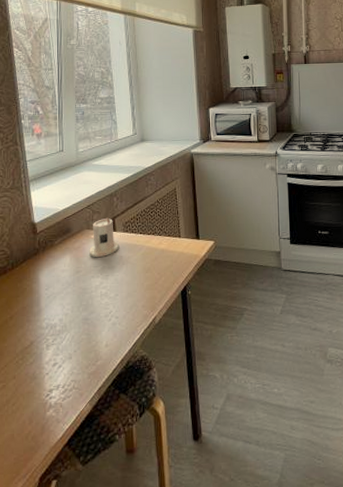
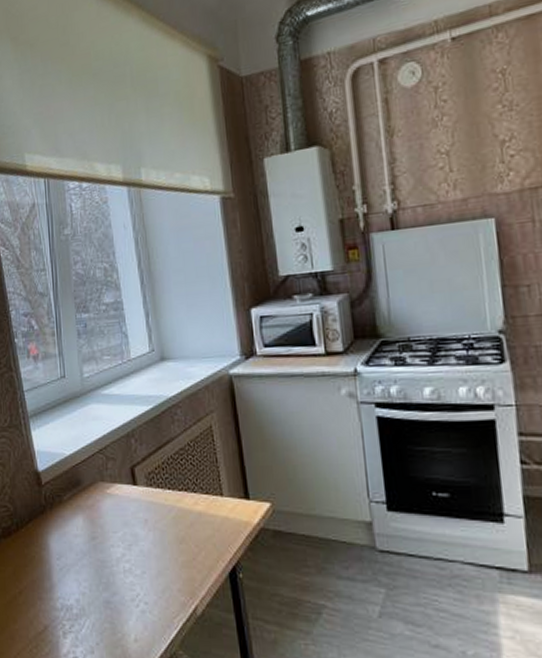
candle: present [89,217,119,257] -> none [105,466,142,519]

